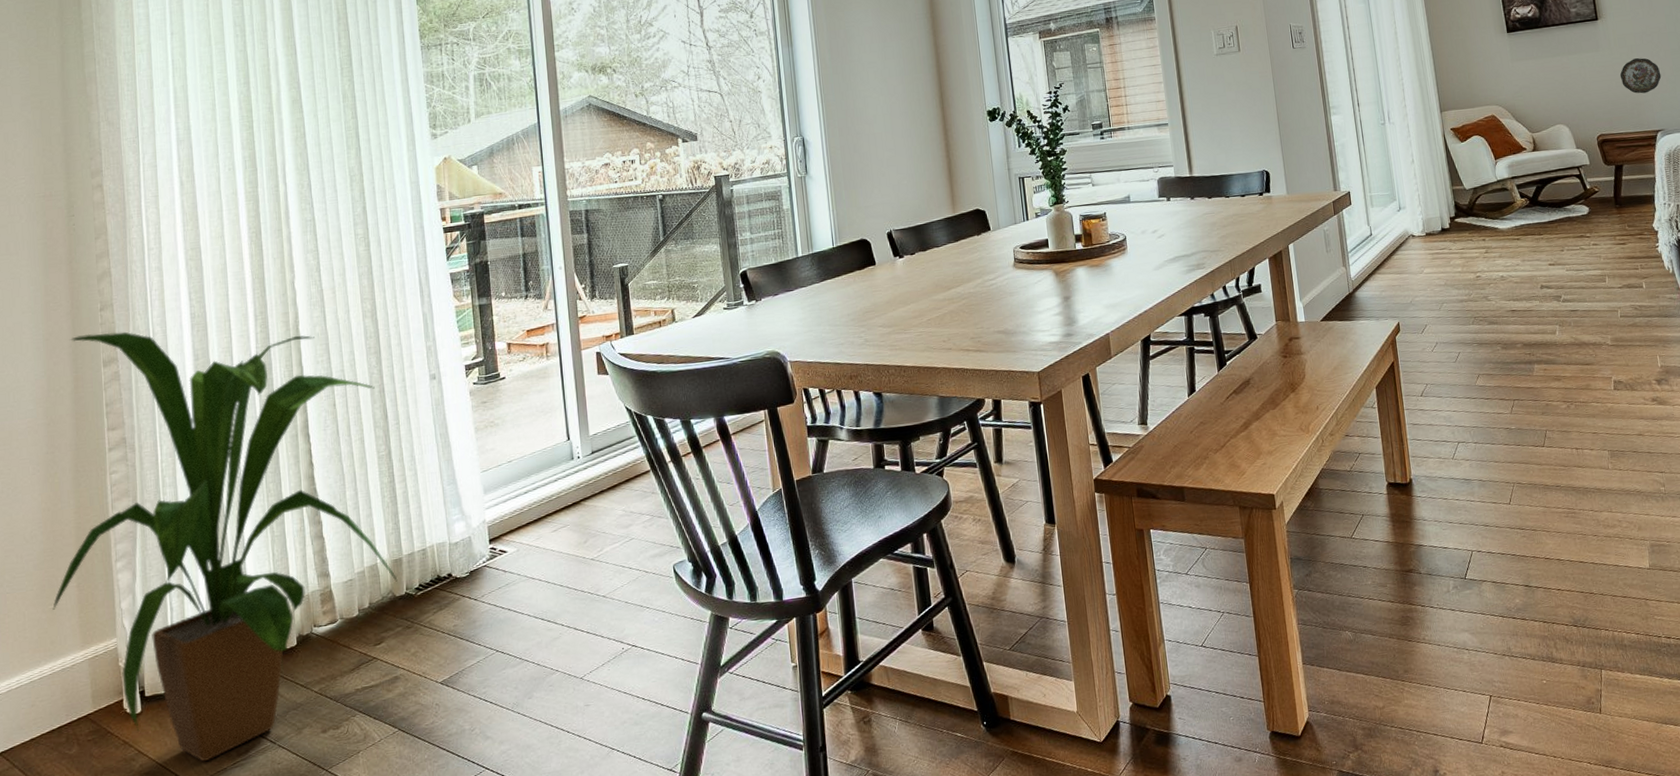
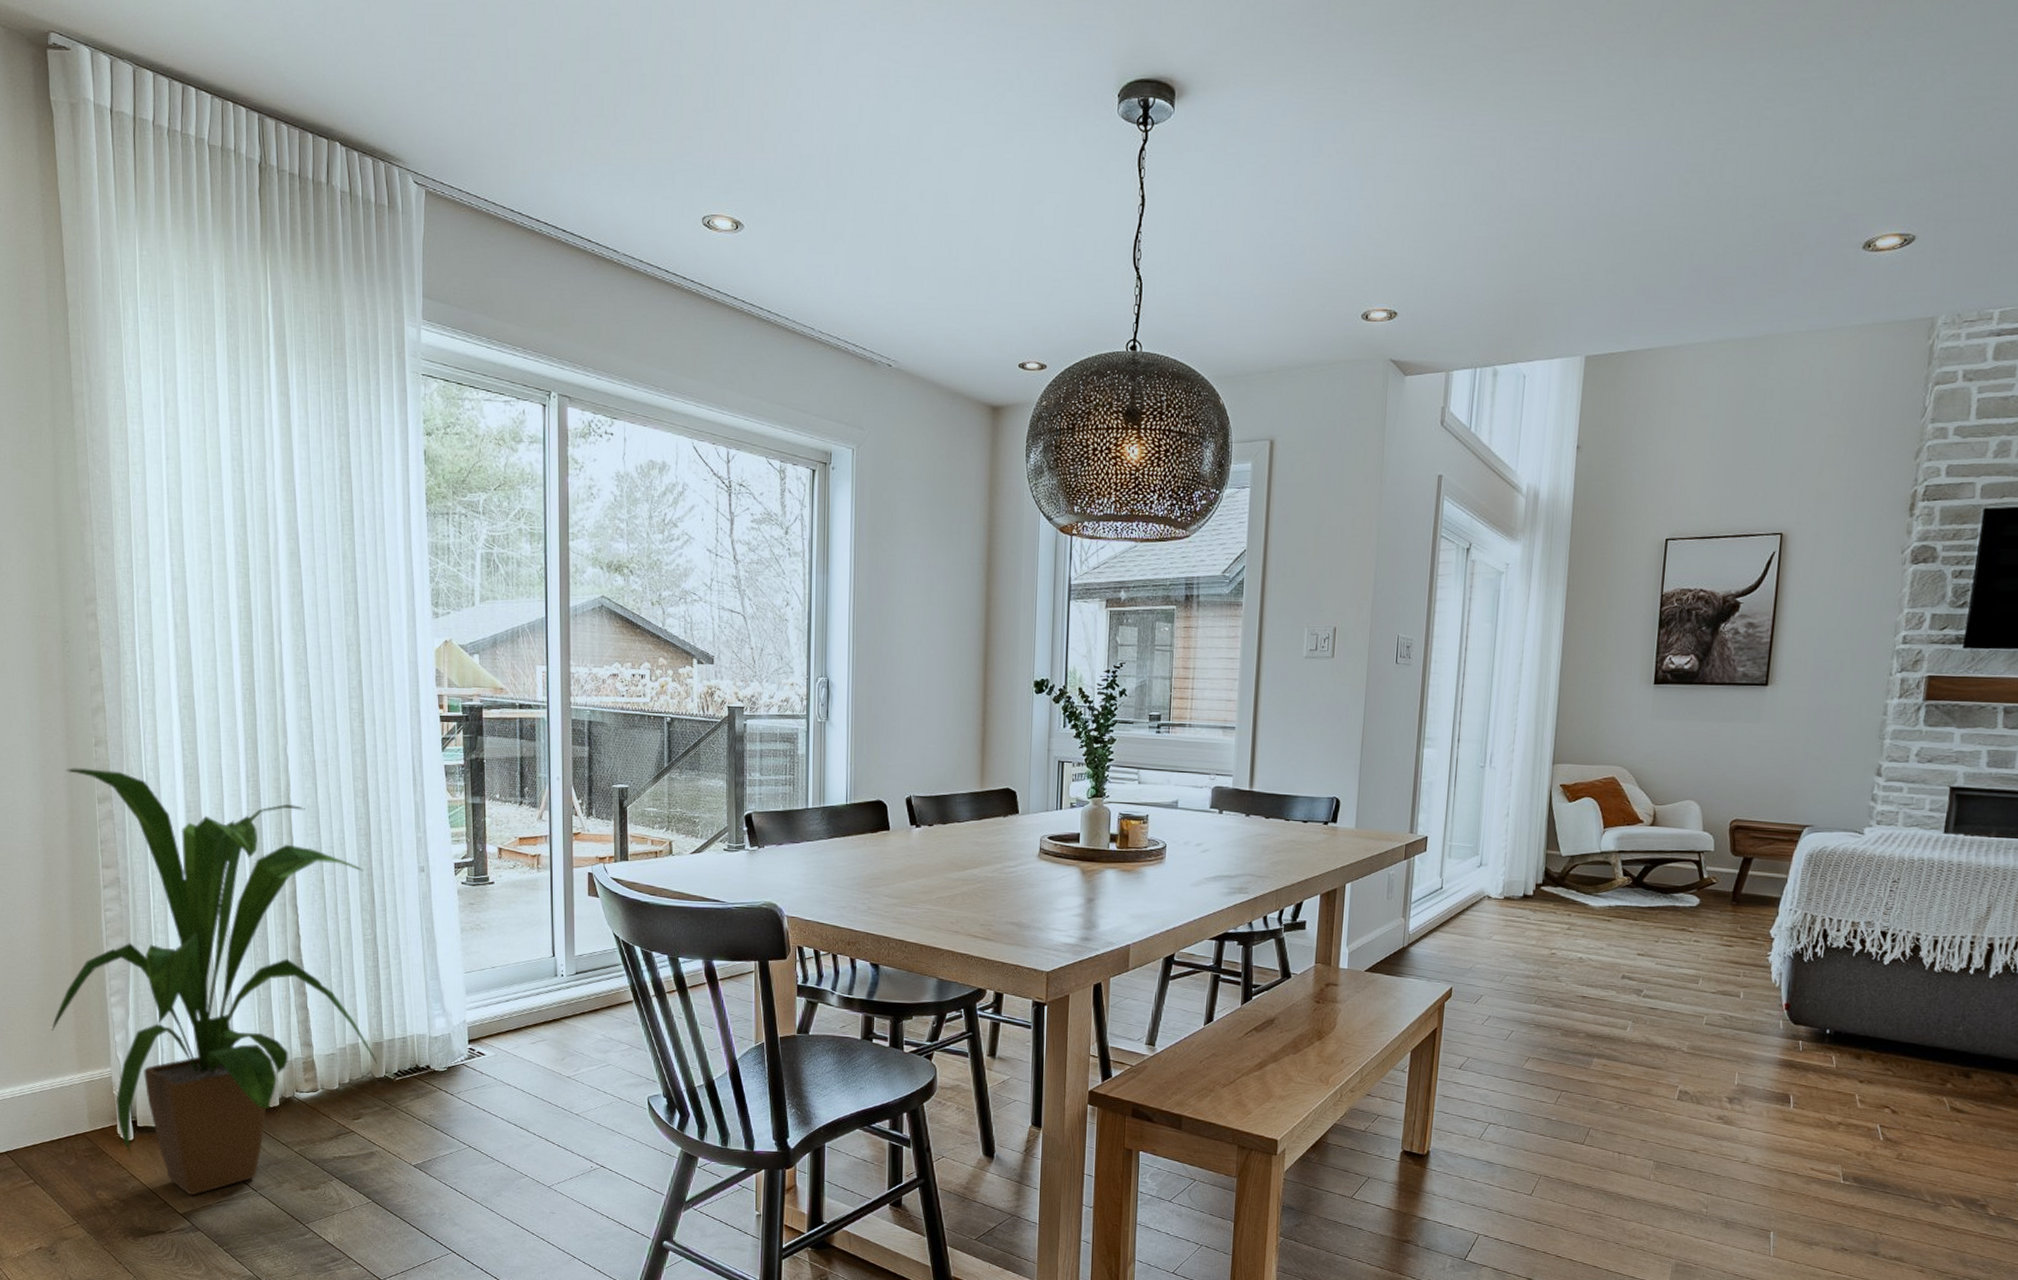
decorative plate: present [1619,58,1662,94] -> none [1776,738,1828,781]

